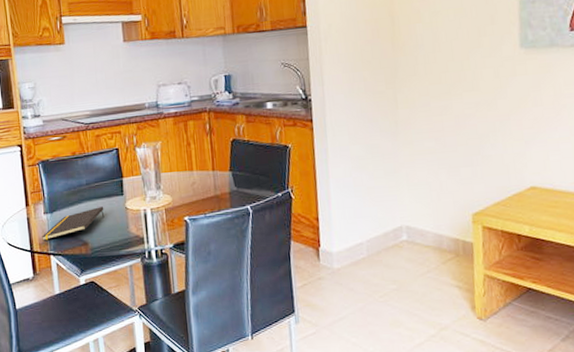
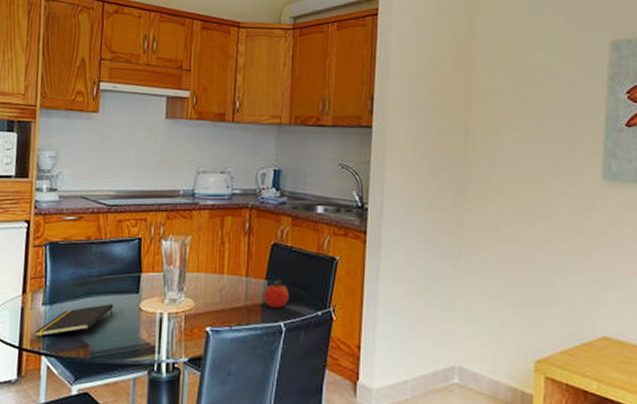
fruit: none [230,169,253,195] -> present [264,279,290,309]

